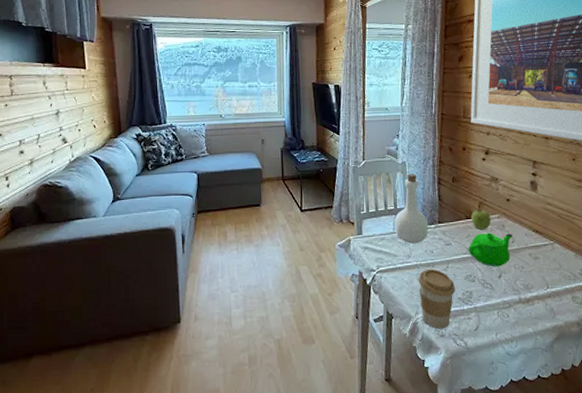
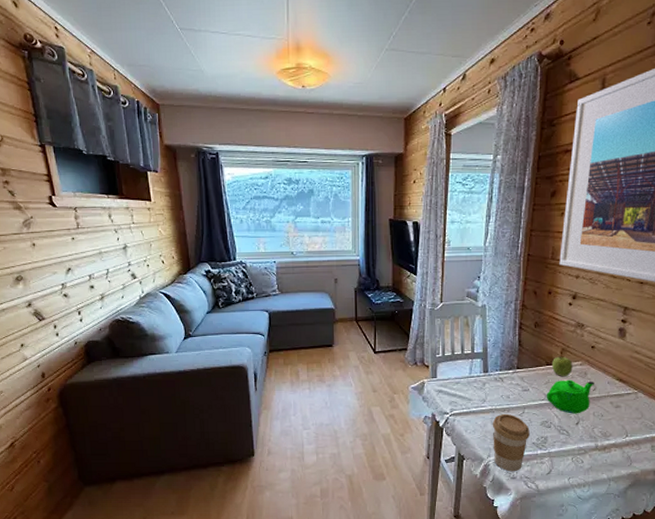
bottle: present [394,173,428,244] -> none [471,317,505,388]

